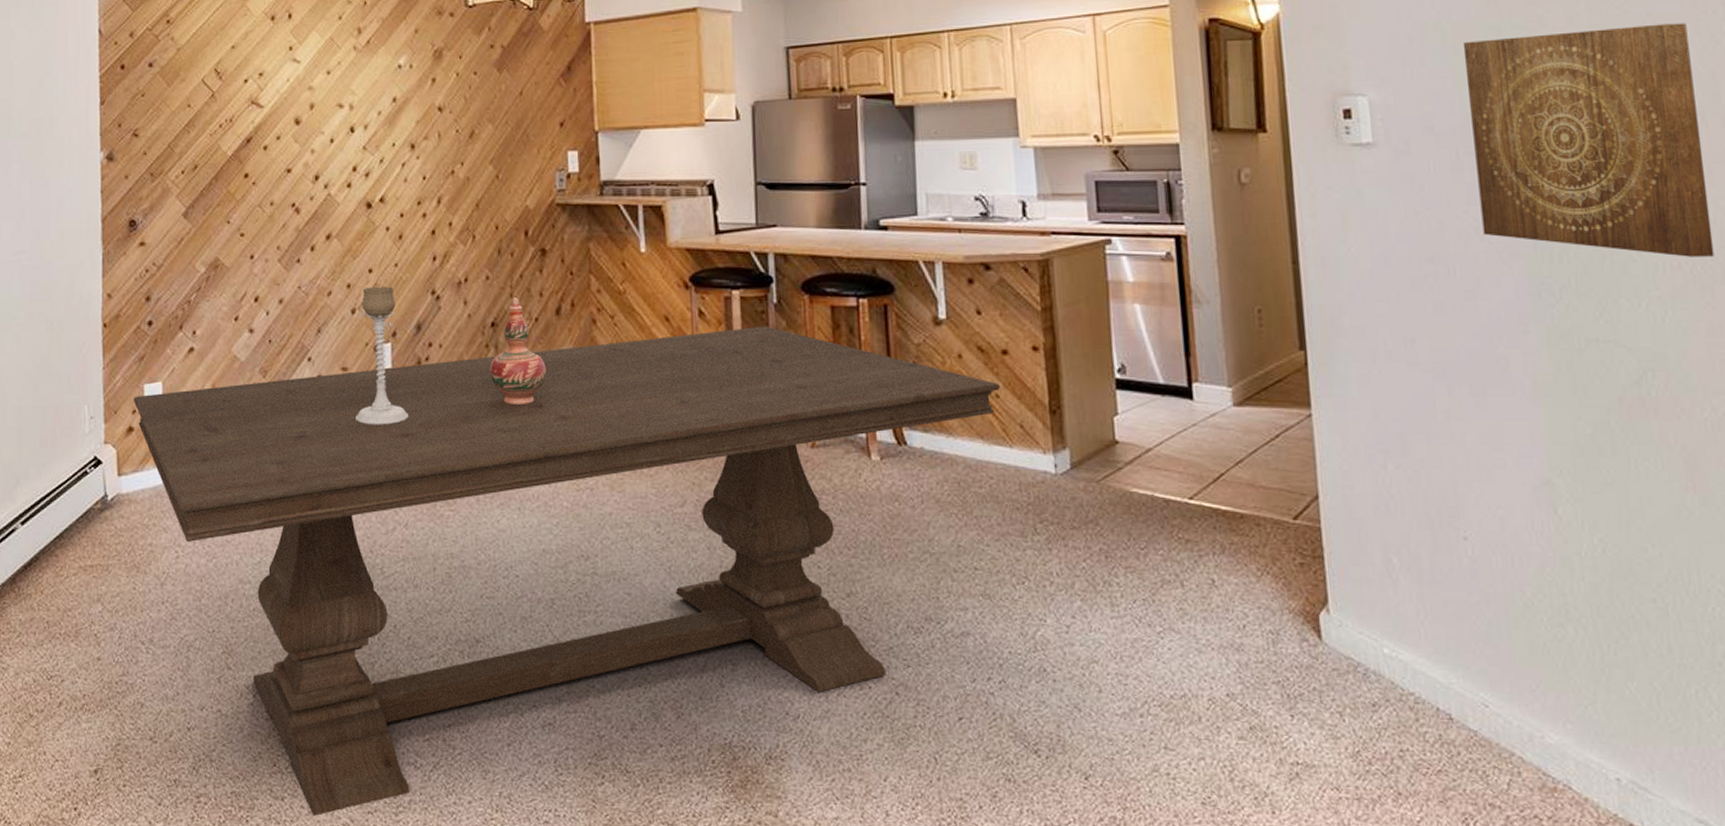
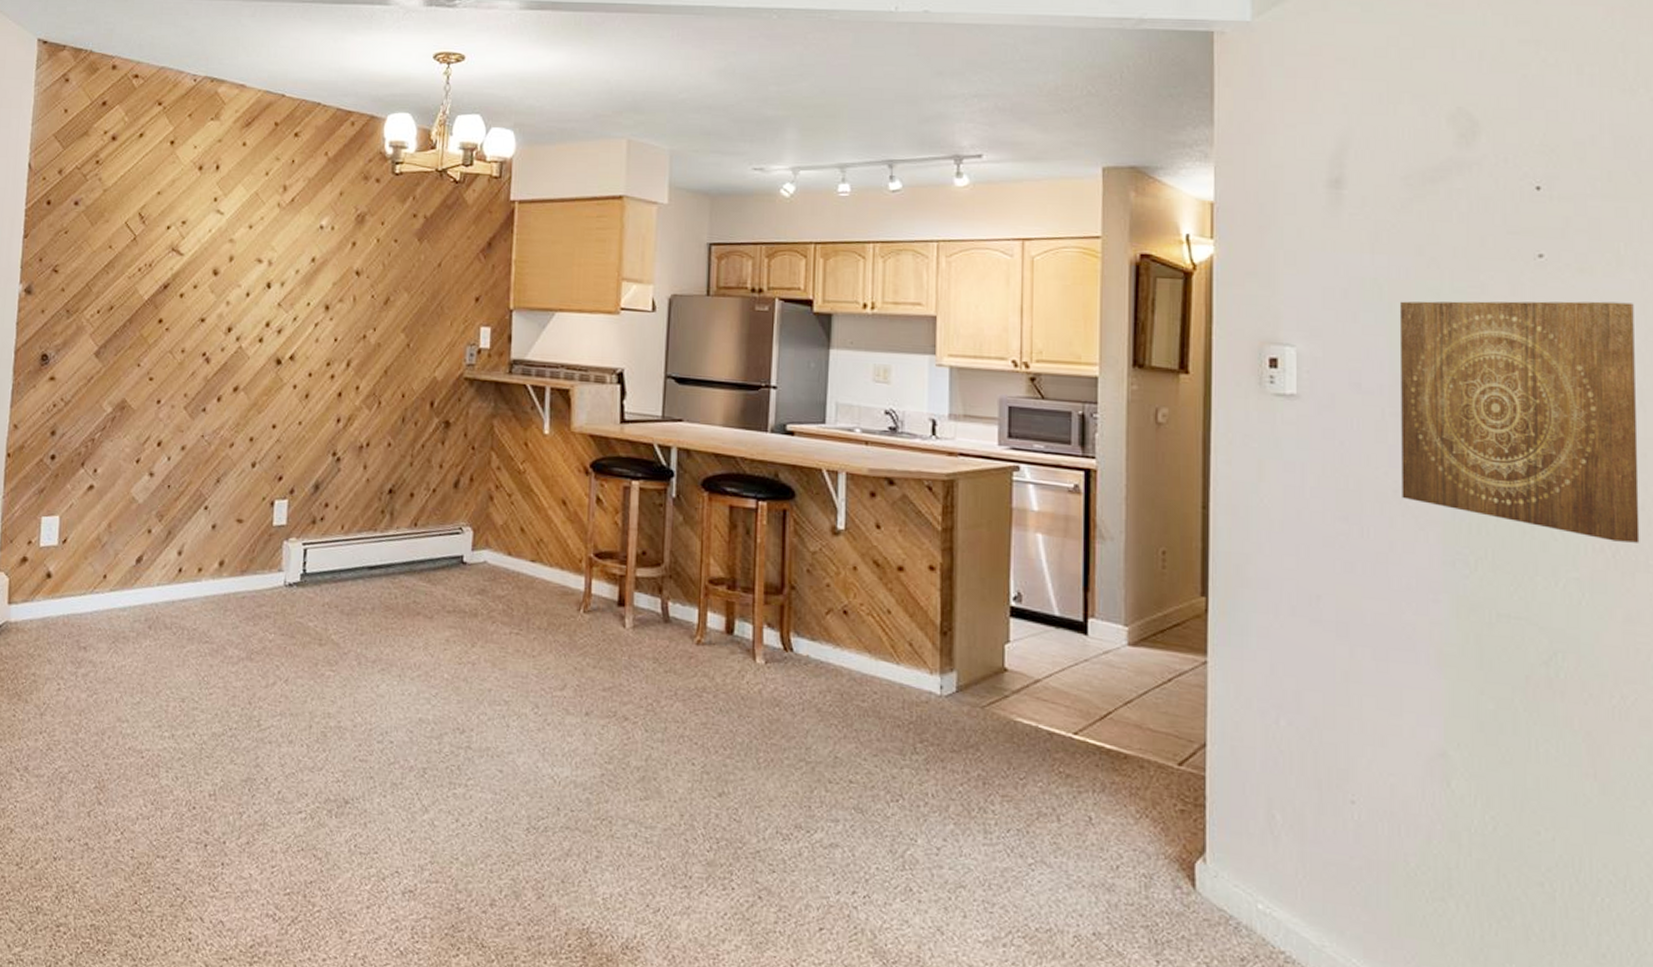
dining table: present [133,326,1001,817] -> none [29,518,894,958]
candle holder: present [356,286,408,425] -> none [246,442,299,581]
decorative vase: present [489,296,546,404] -> none [382,465,439,573]

